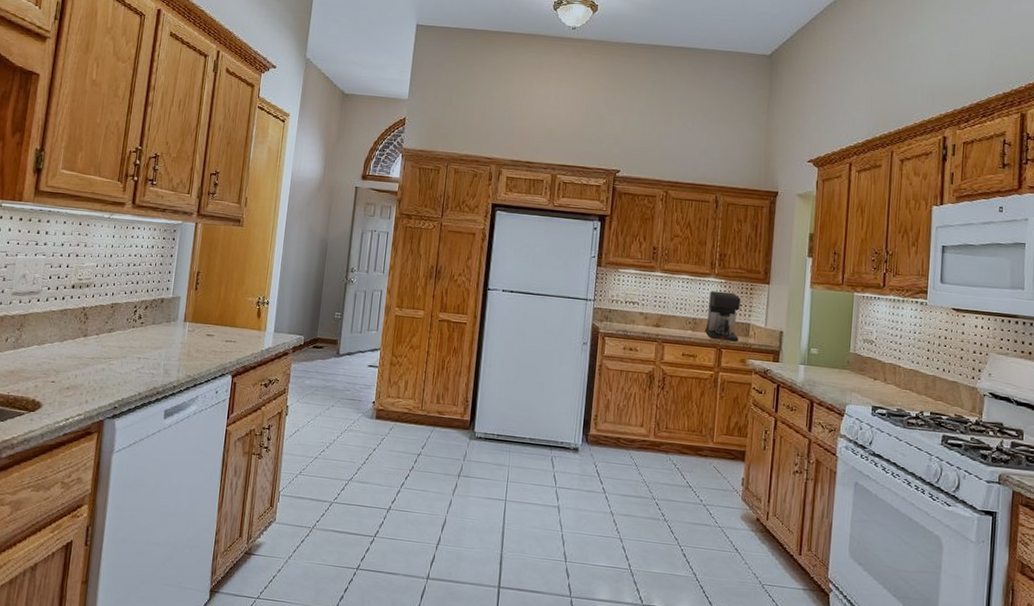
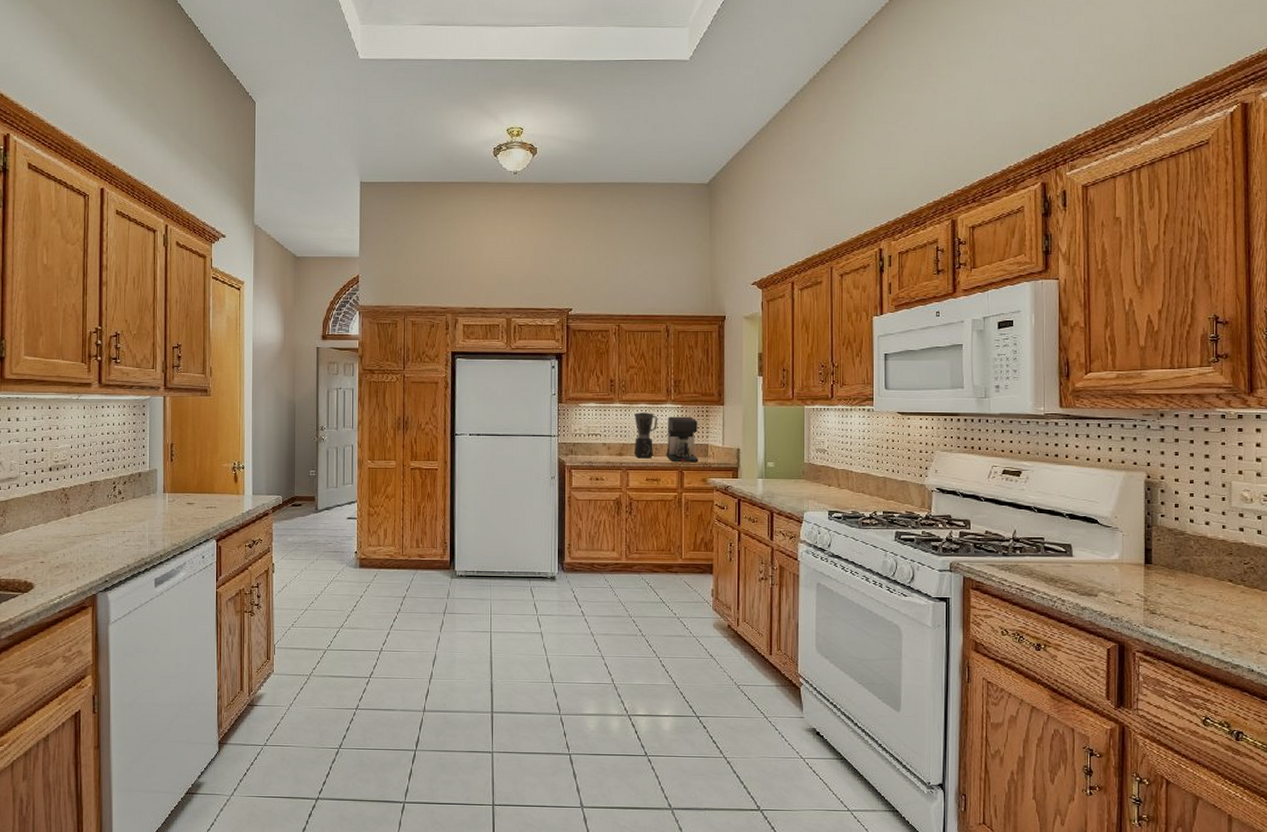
blender: none [672,283,700,333] -> present [633,412,658,459]

